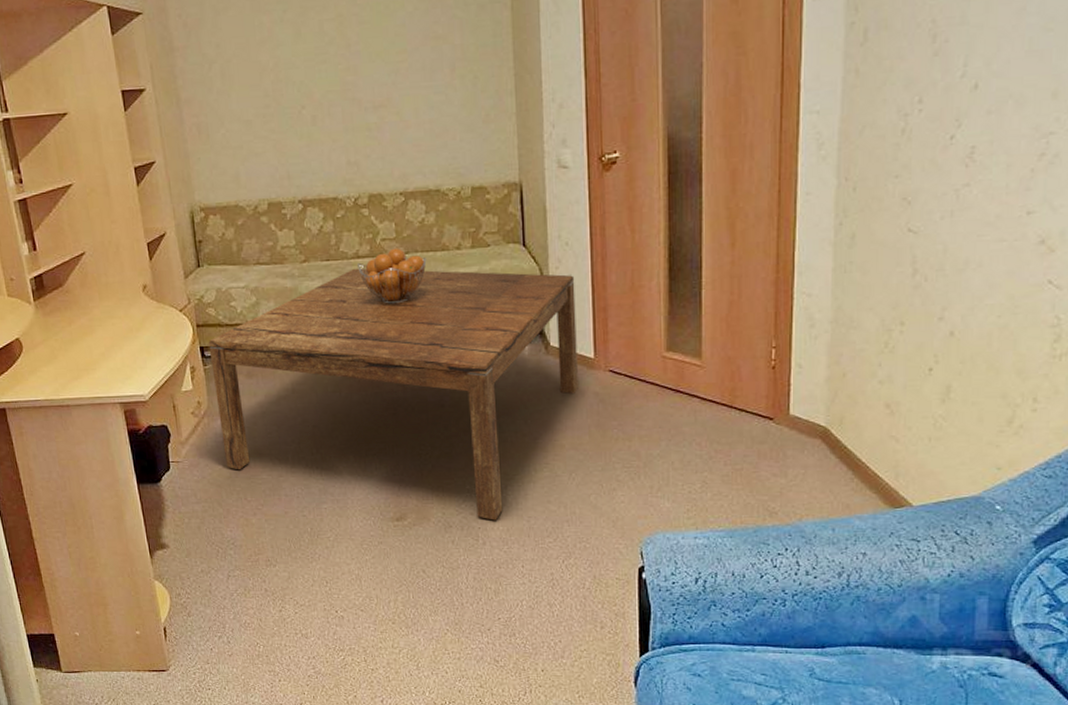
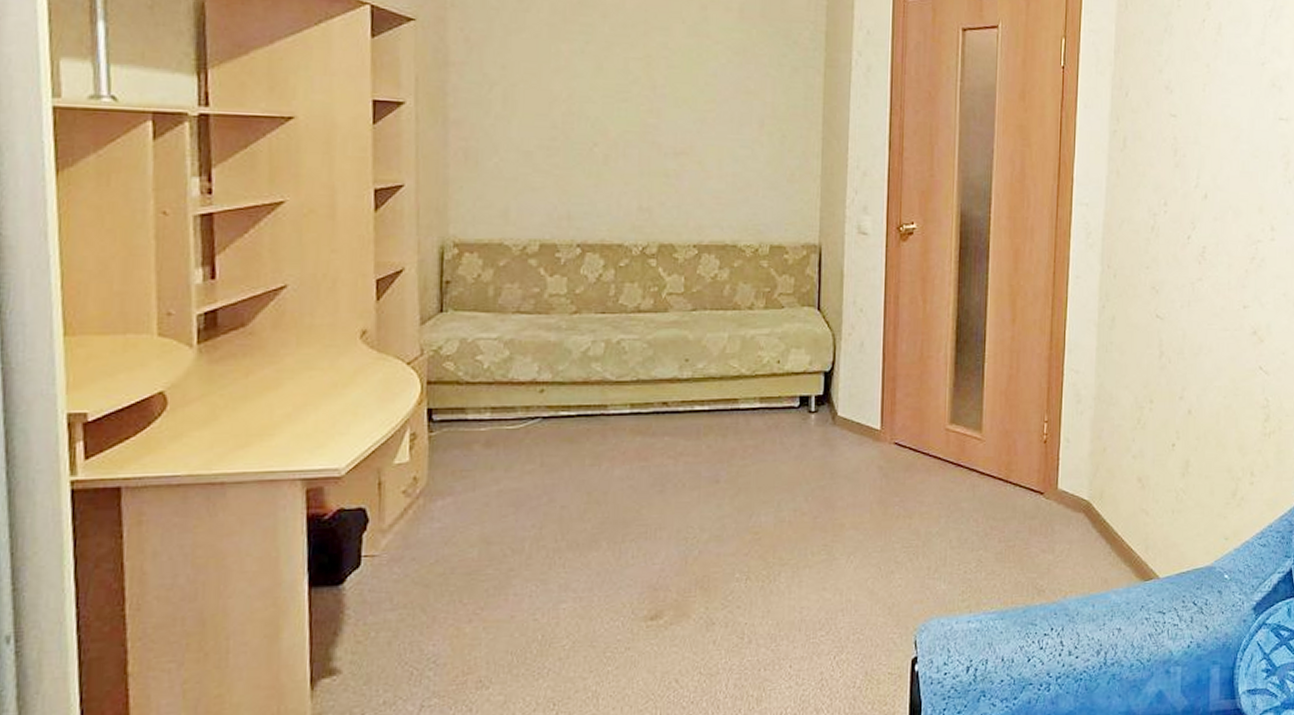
coffee table: present [208,268,578,521] -> none [439,323,867,614]
fruit basket: present [358,248,427,304] -> none [637,304,715,365]

